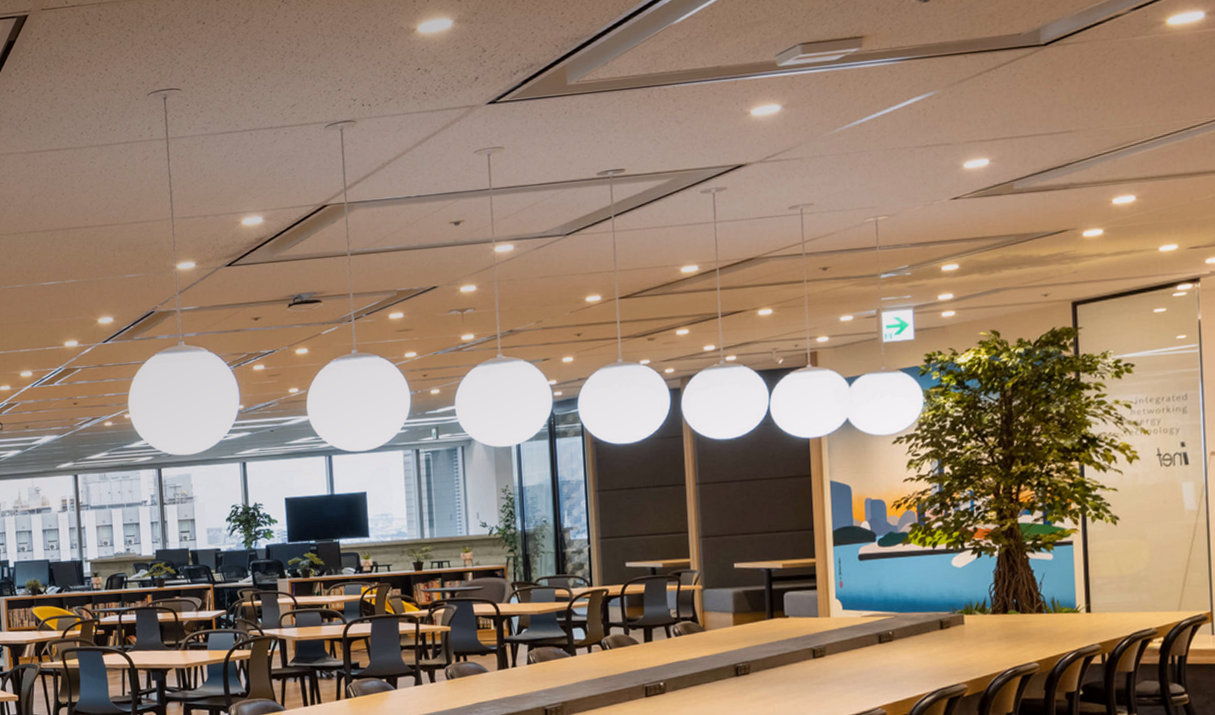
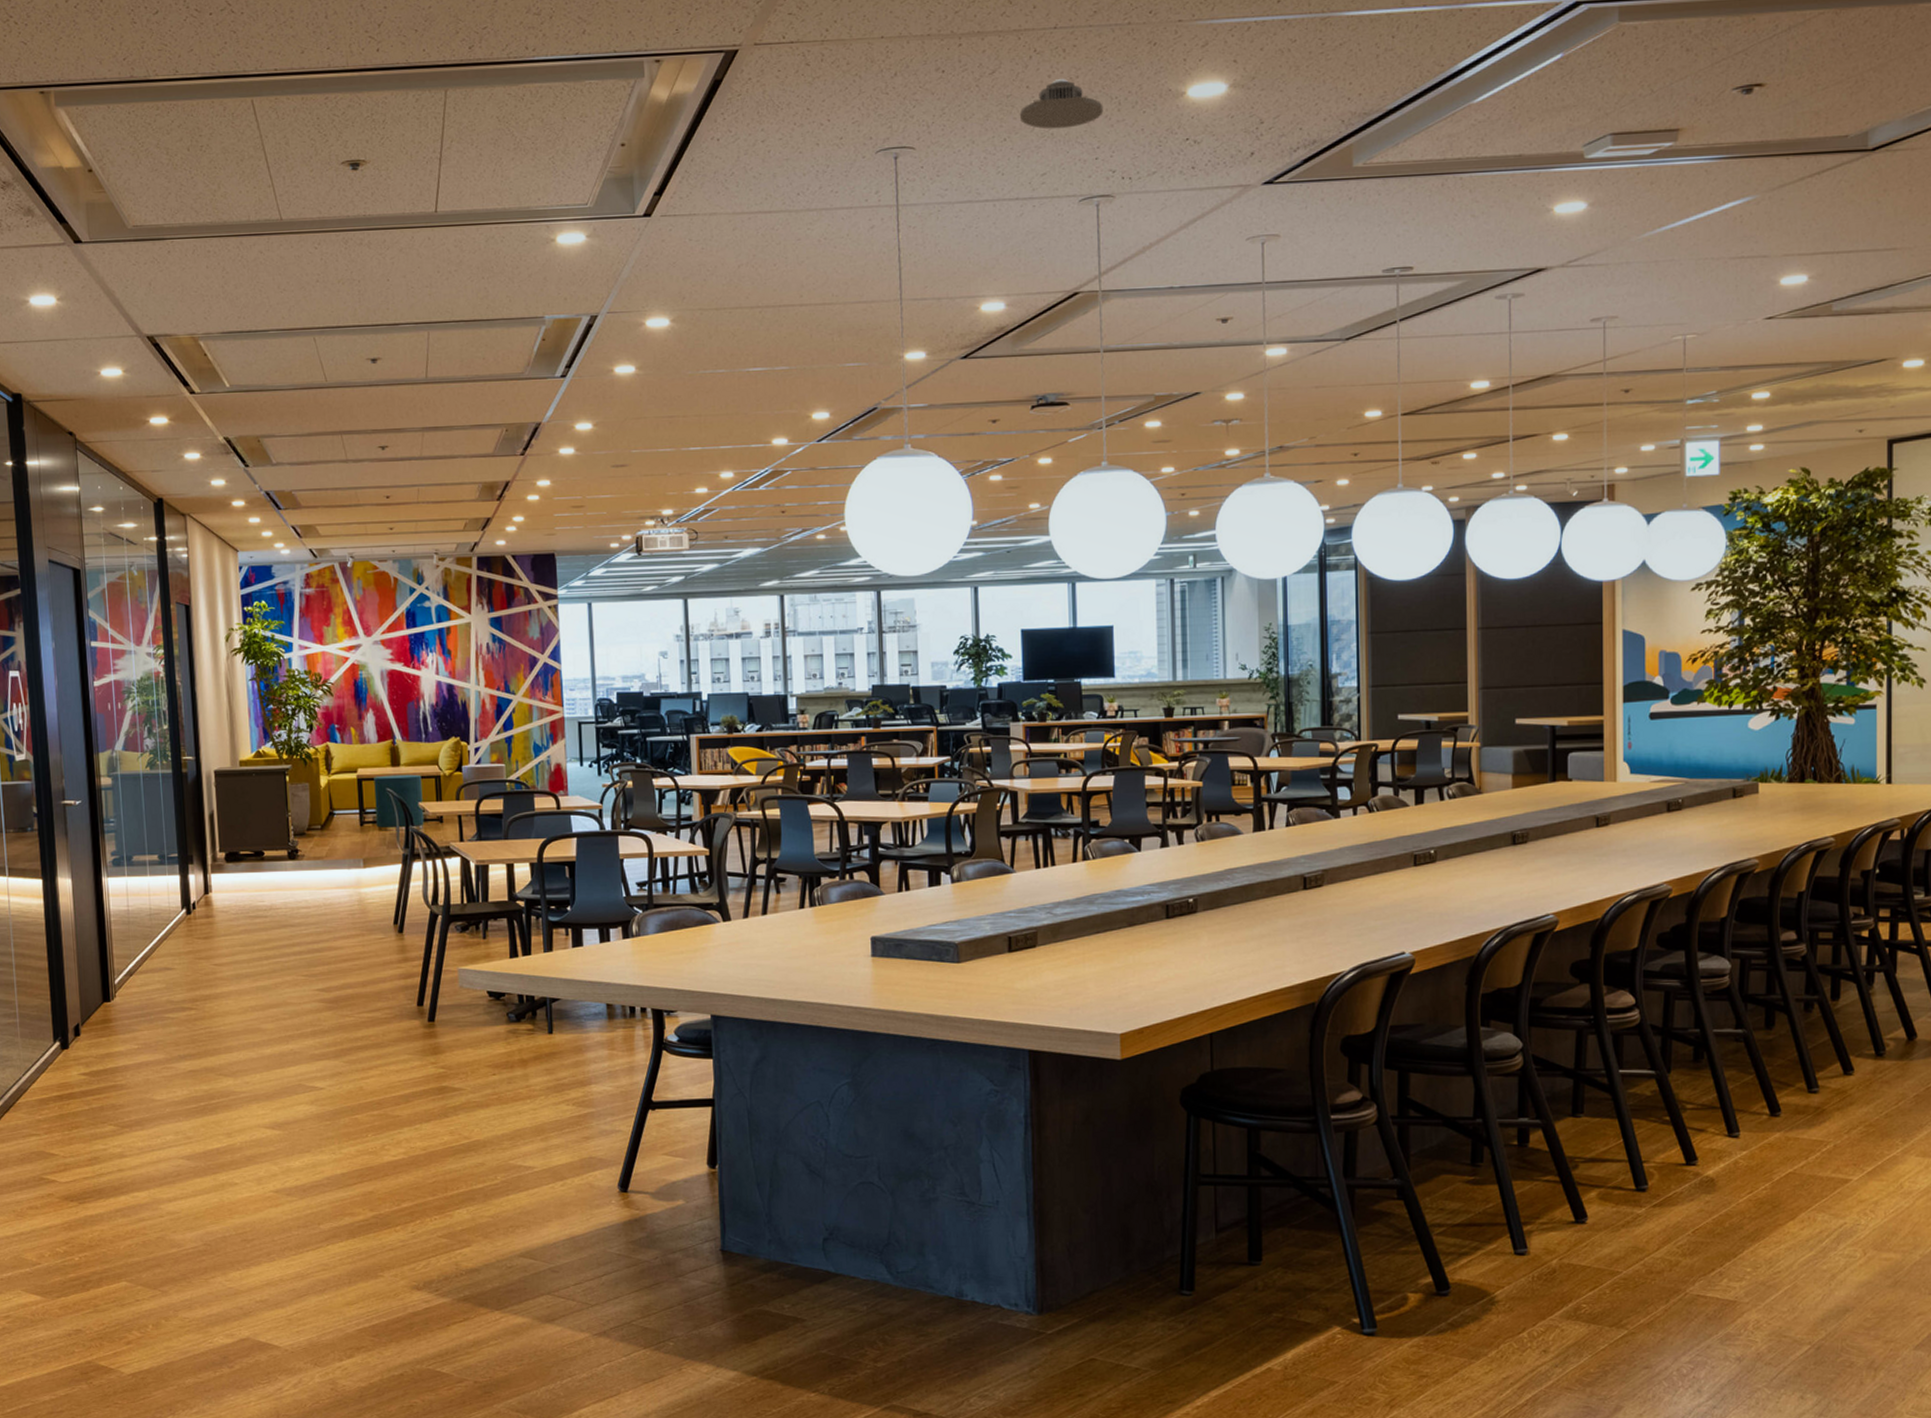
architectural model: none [270,23,344,67] -> present [1019,79,1104,130]

